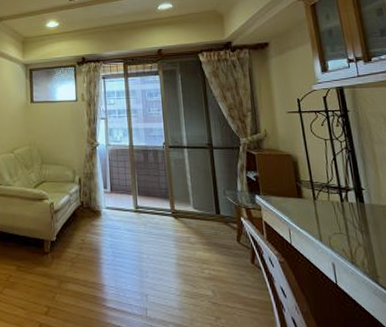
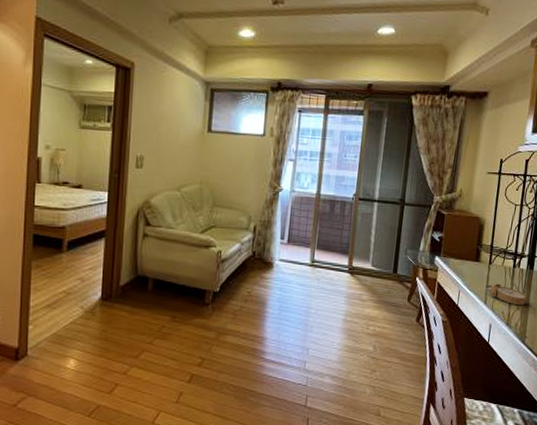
alarm clock: none [315,219,367,242] -> present [484,283,528,306]

